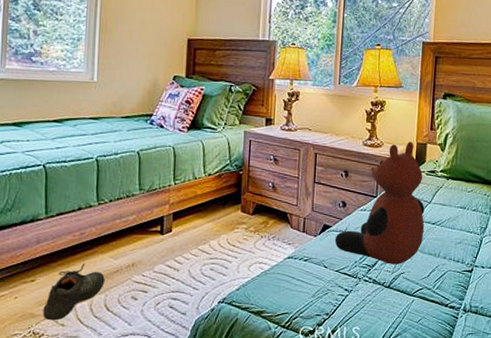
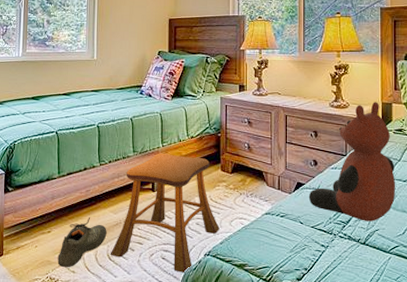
stool: none [108,191,237,323] -> present [110,153,220,274]

